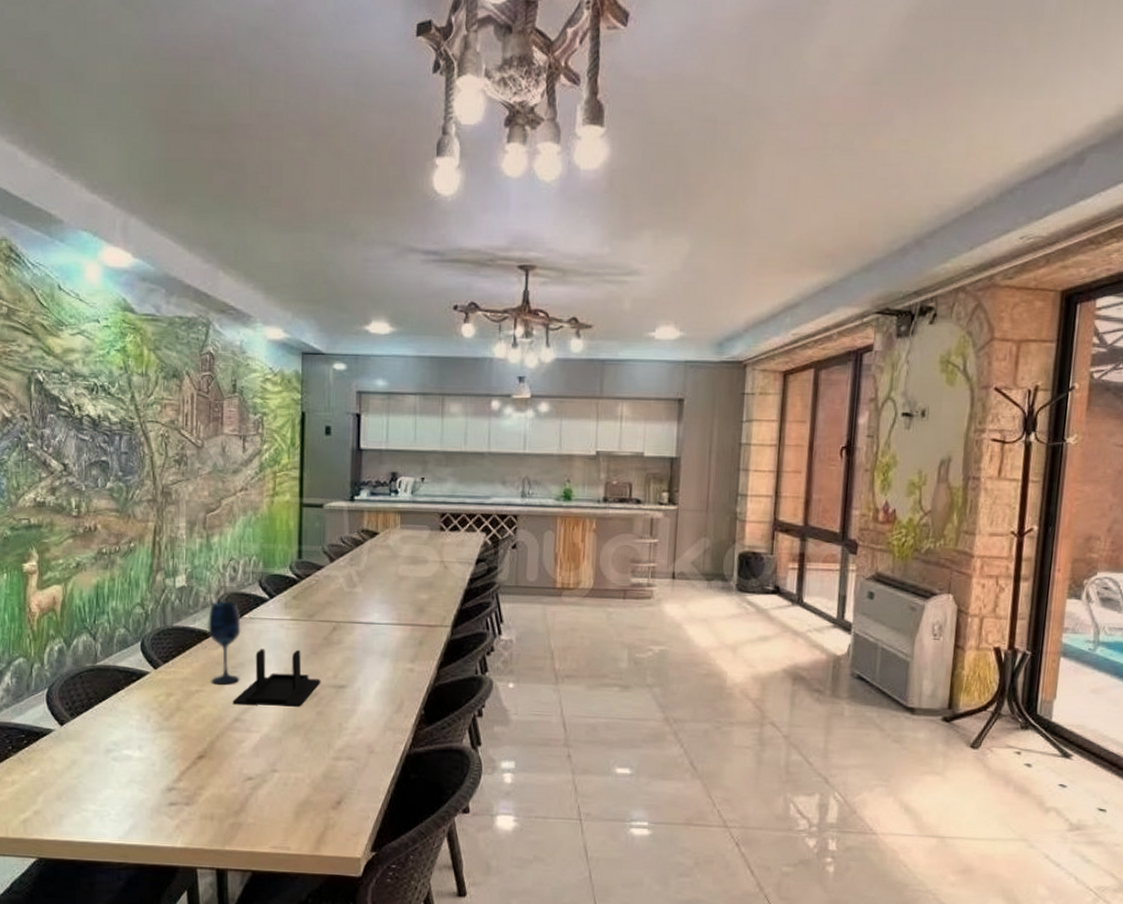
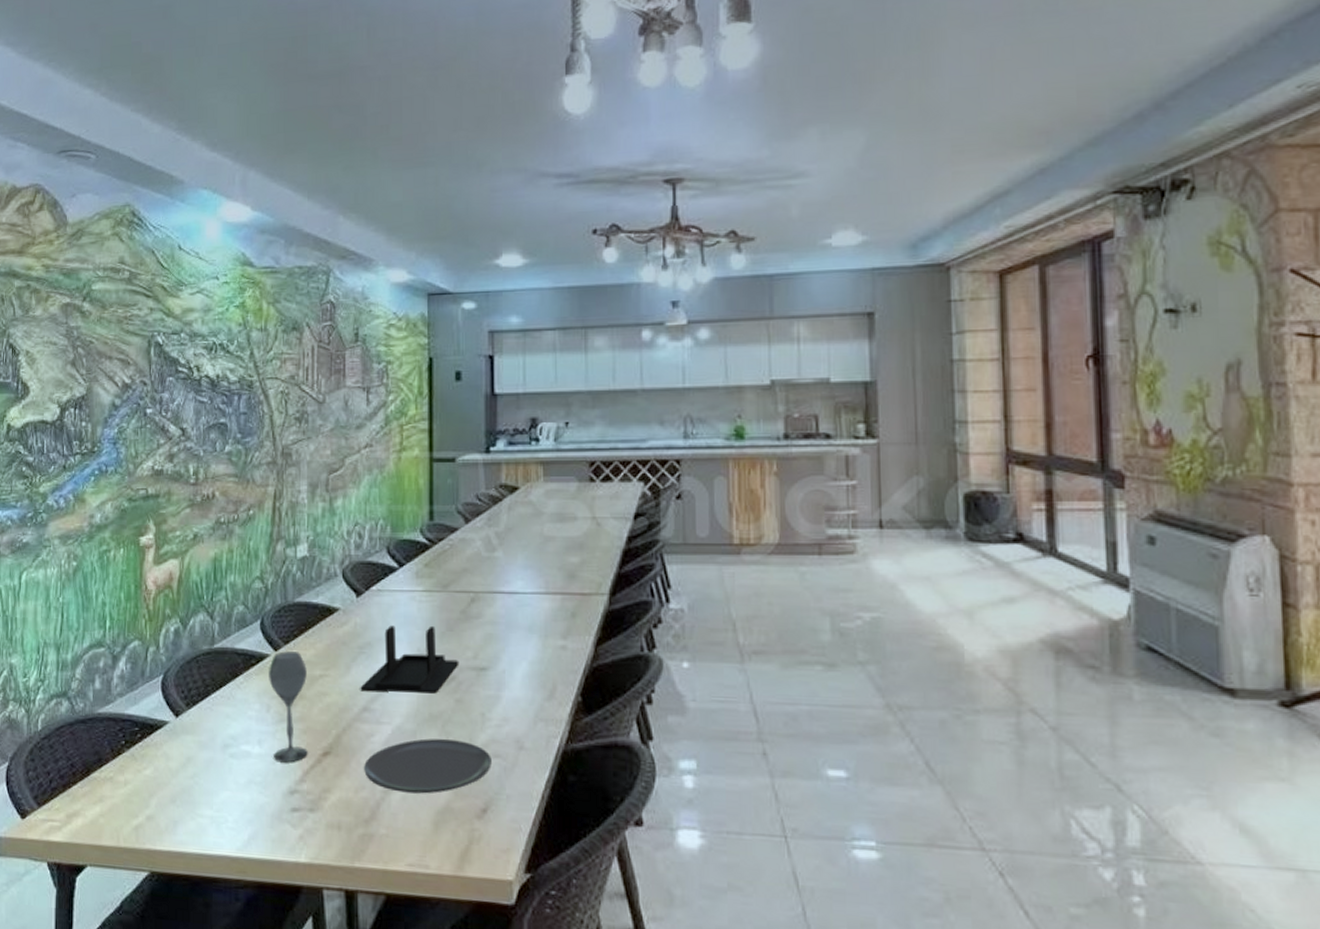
wineglass: none [149,669,184,764] -> present [269,651,308,762]
wineglass: present [208,601,241,684] -> none [332,572,368,667]
plate: none [235,744,346,790] -> present [364,738,492,794]

